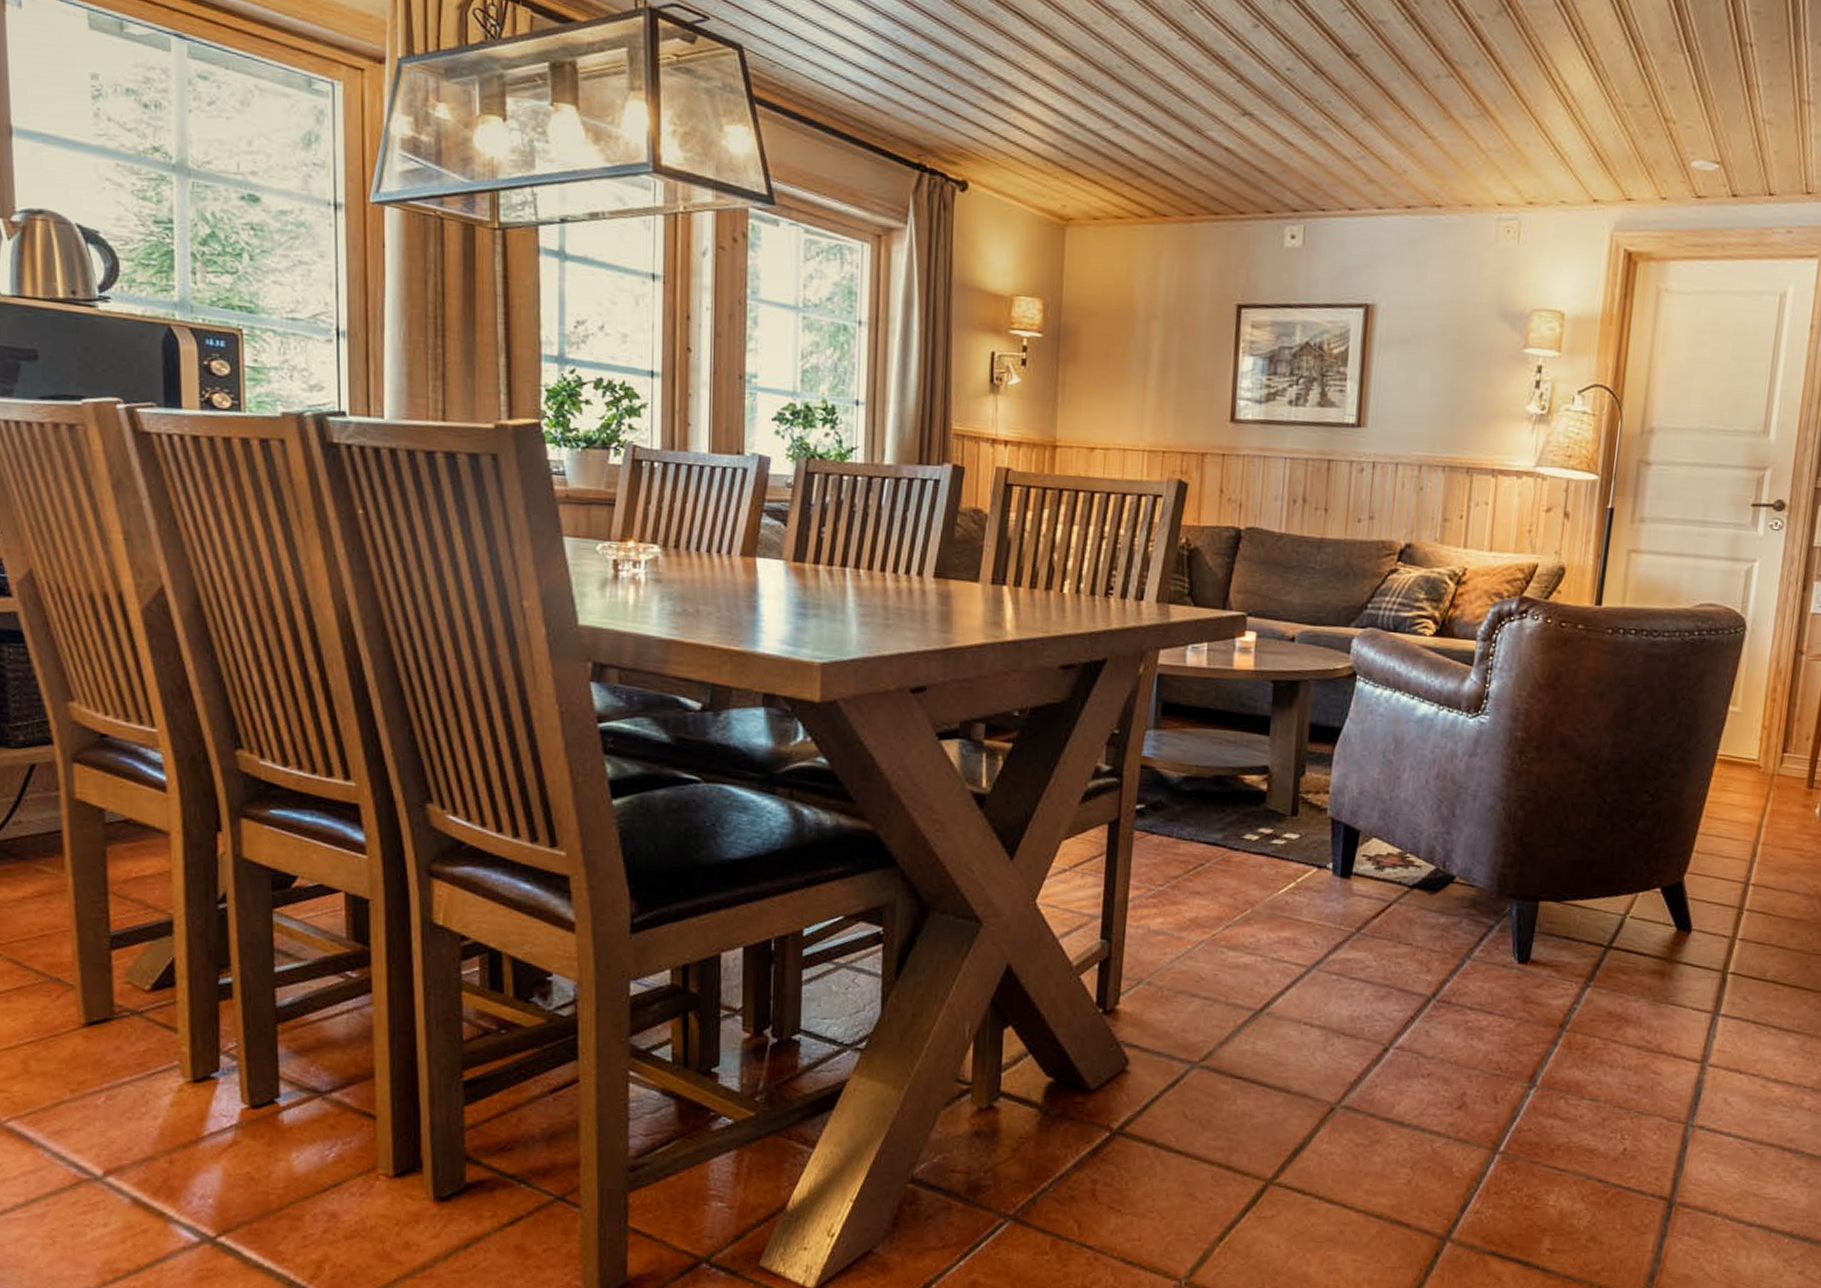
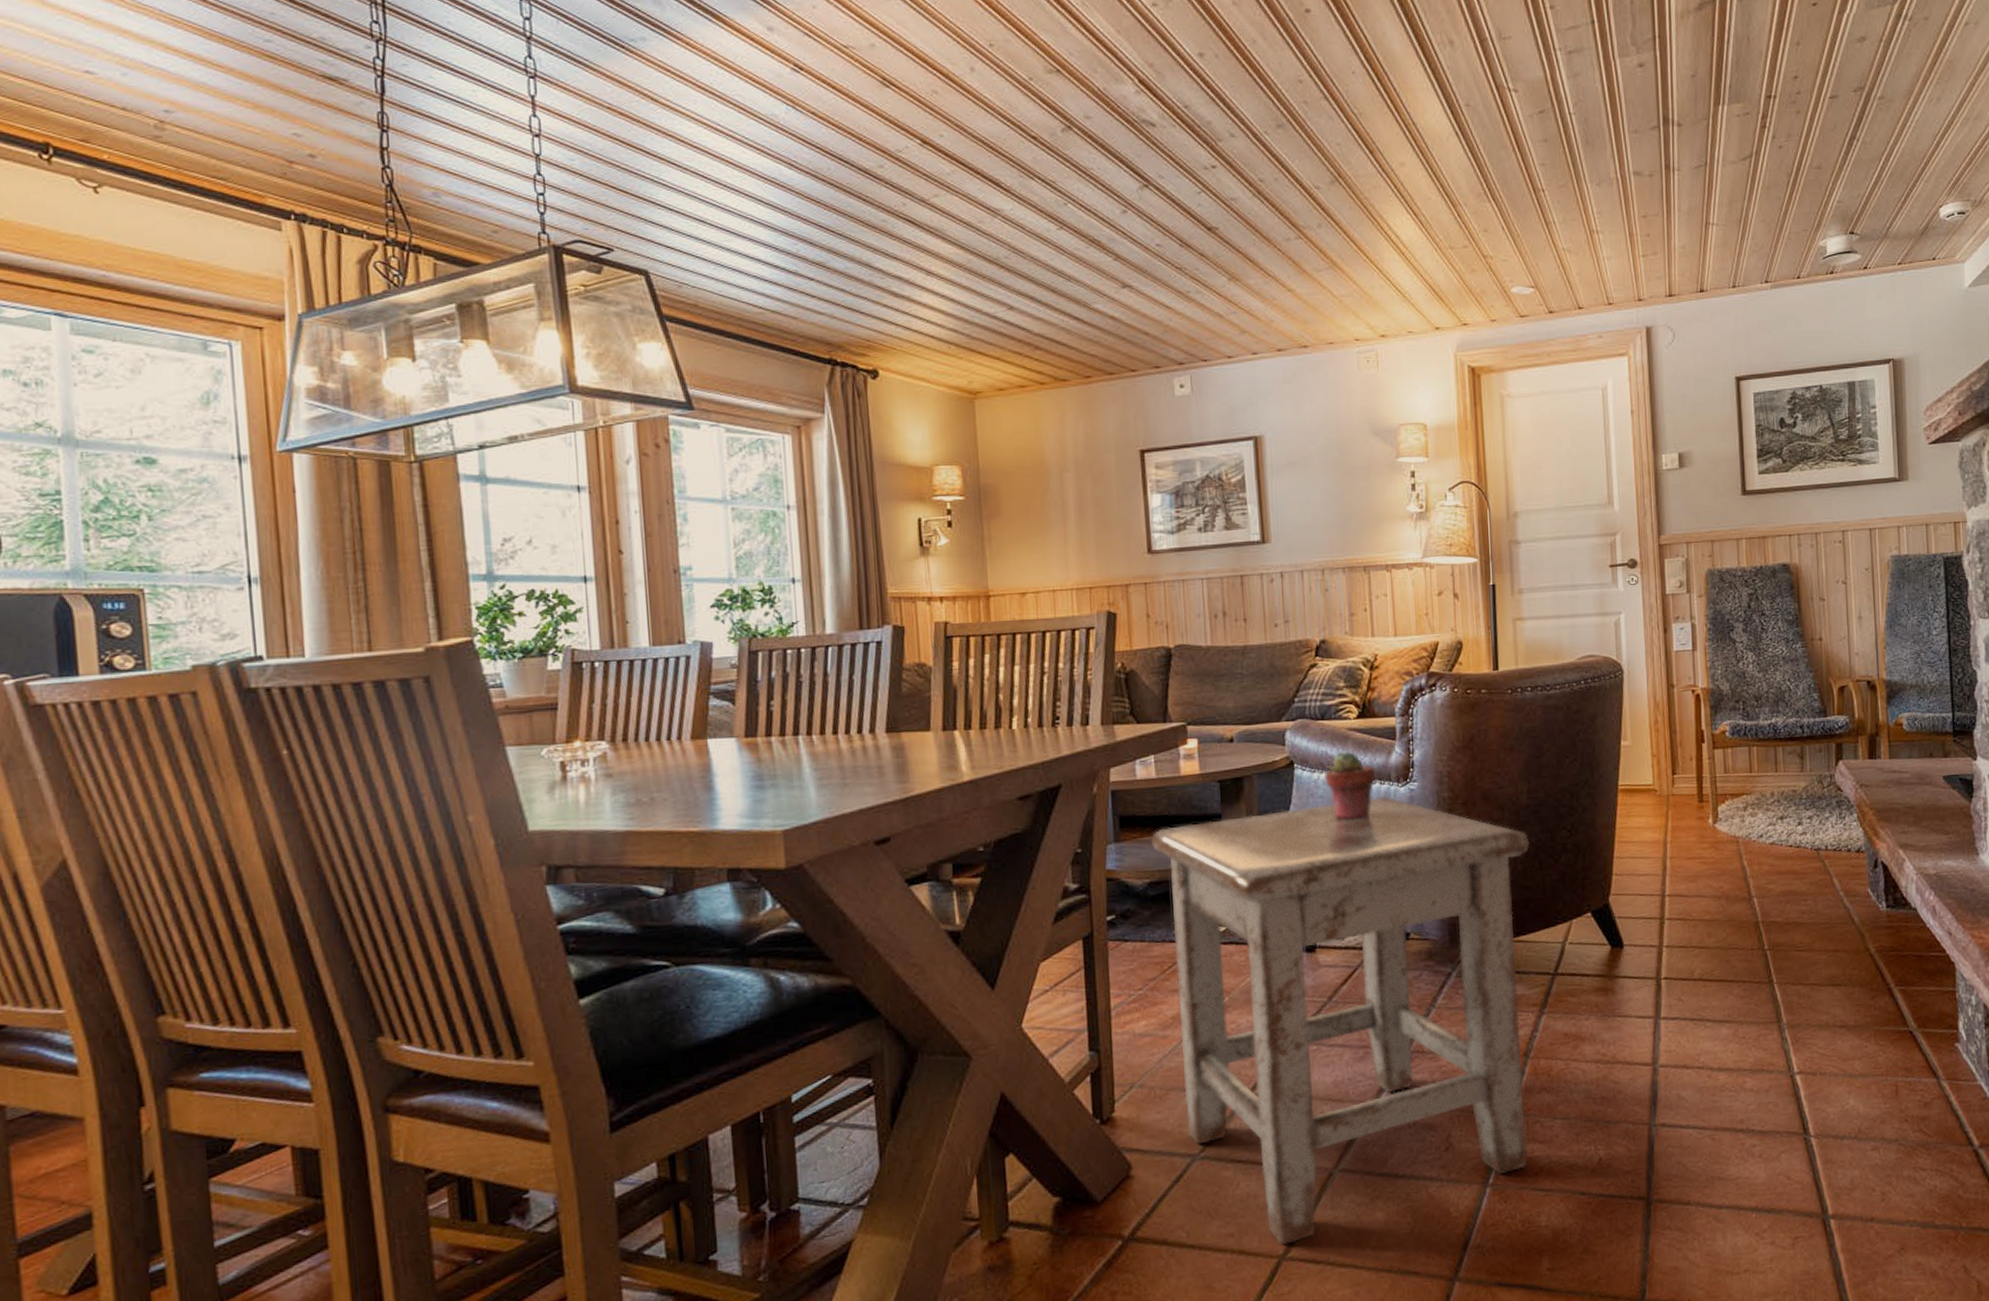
stool: none [1190,722,1605,1169] -> present [1150,797,1530,1245]
potted succulent: none [1387,669,1446,747] -> present [1325,750,1377,820]

